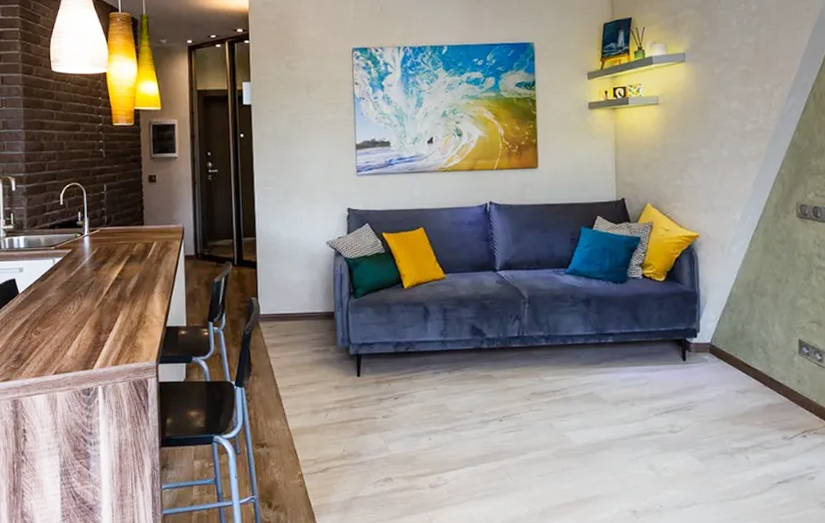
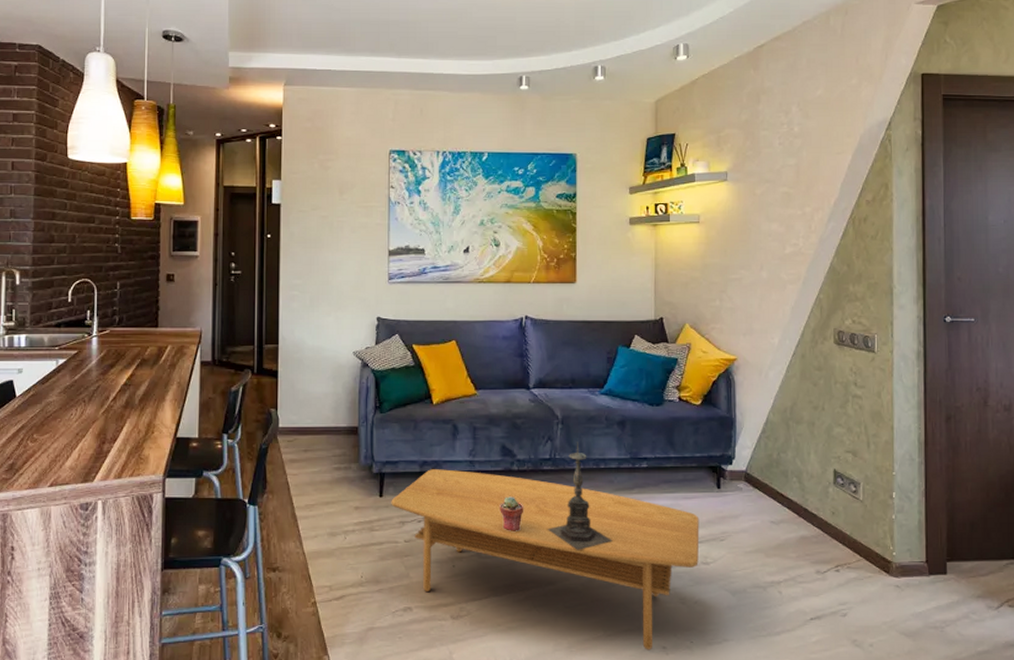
coffee table: none [368,349,667,514] -> present [391,469,700,650]
potted succulent: none [471,373,495,406] -> present [500,496,524,531]
candle holder: none [518,320,582,422] -> present [547,442,613,550]

